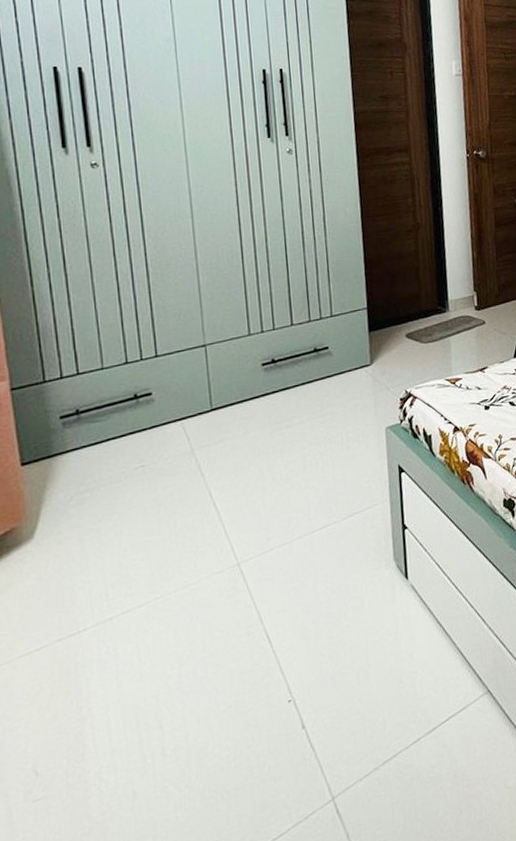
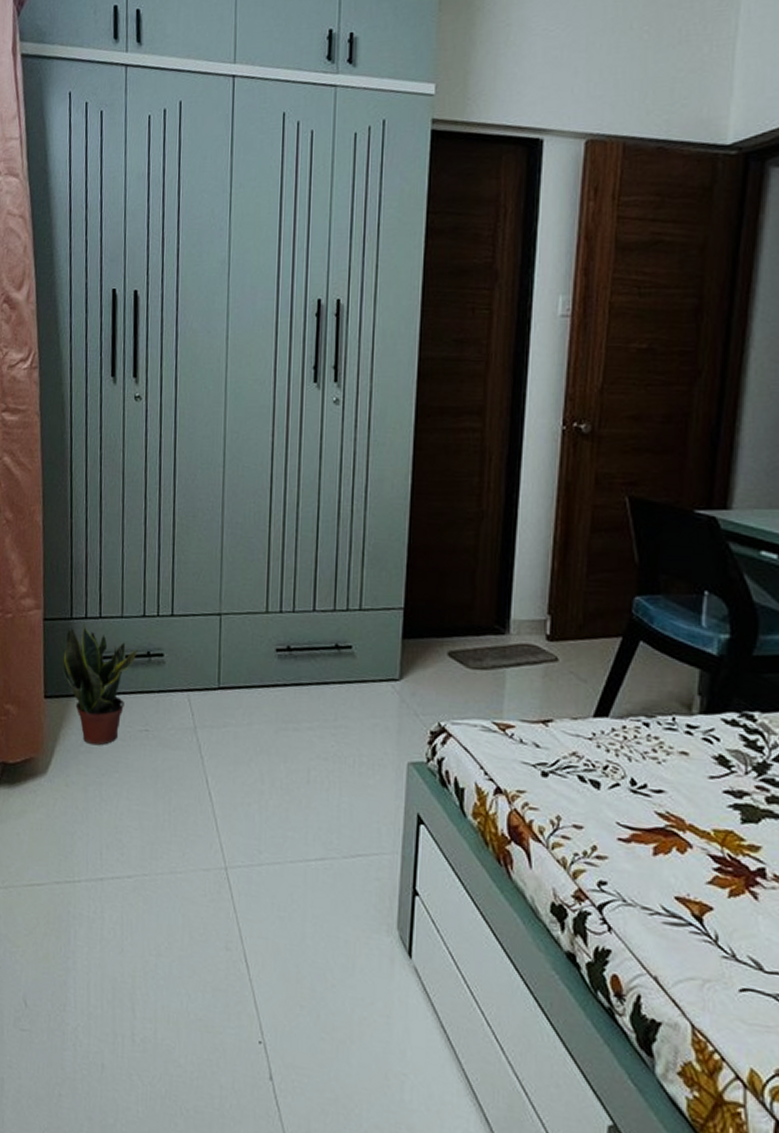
potted plant: none [39,383,124,497] -> present [62,623,138,746]

